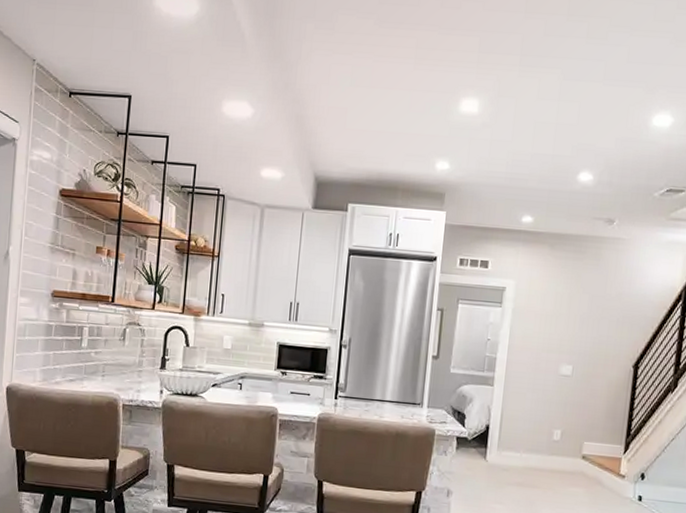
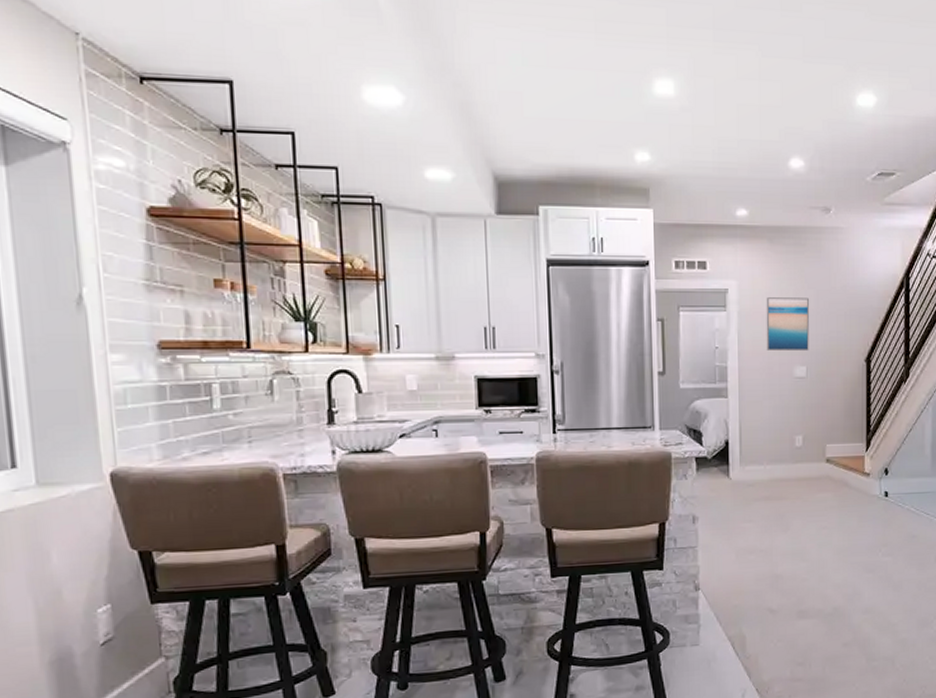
wall art: none [535,298,583,352] -> present [766,297,809,352]

